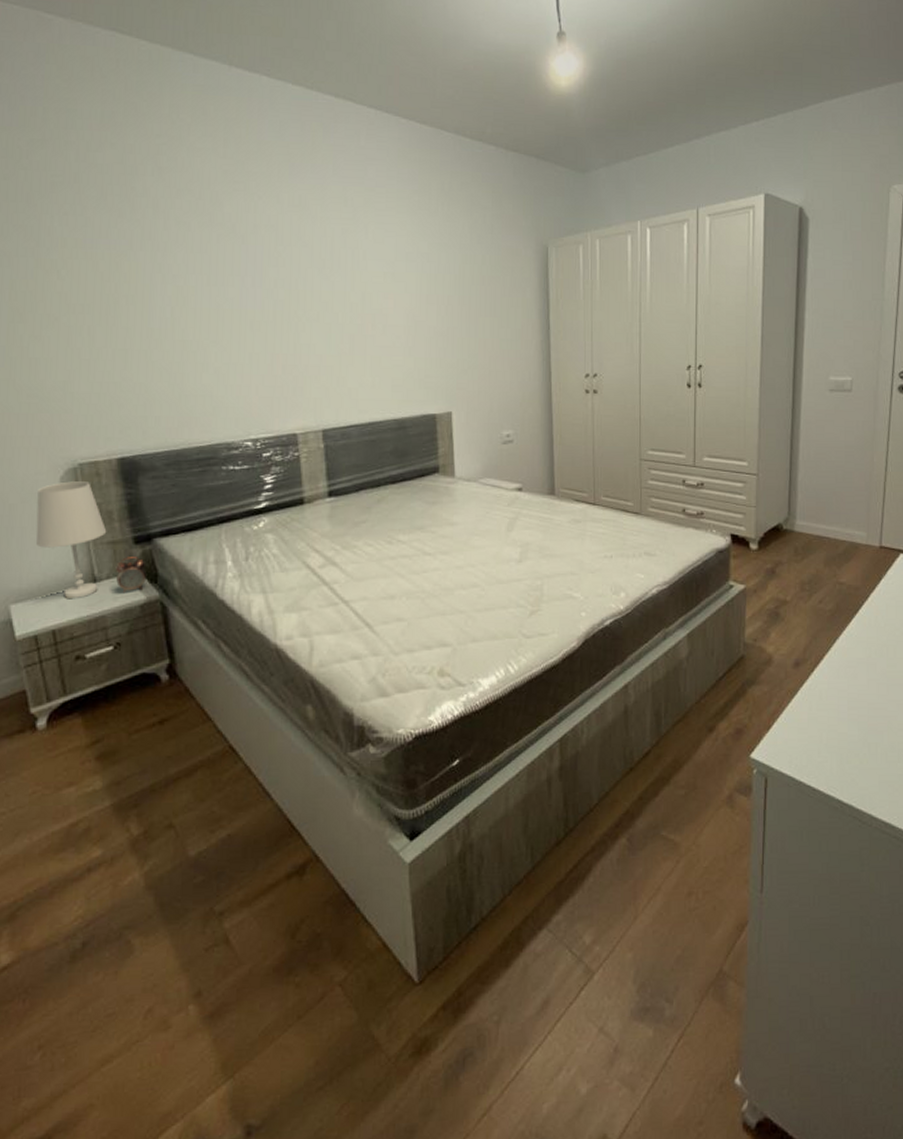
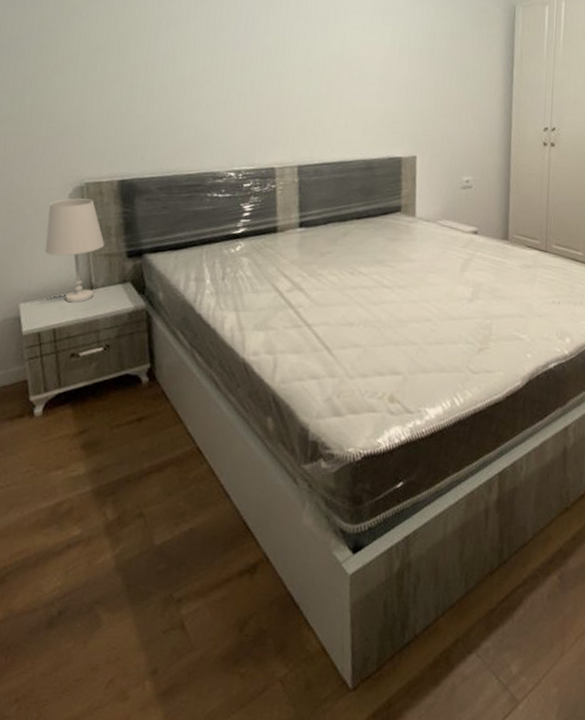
alarm clock: present [115,557,146,594] -> none [110,269,136,302]

